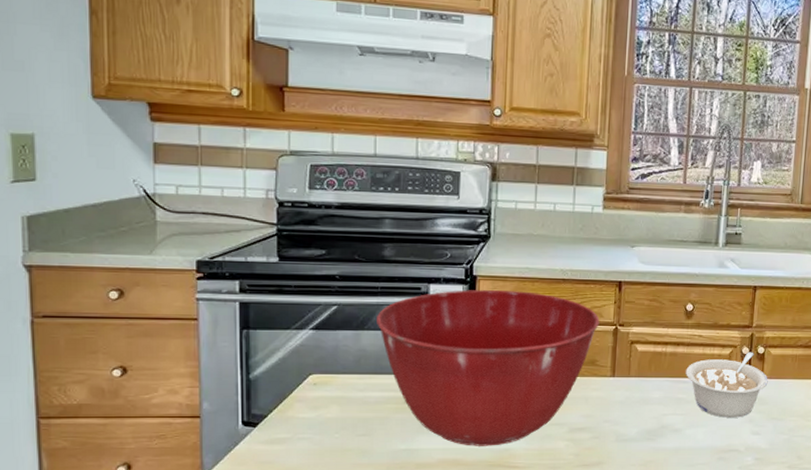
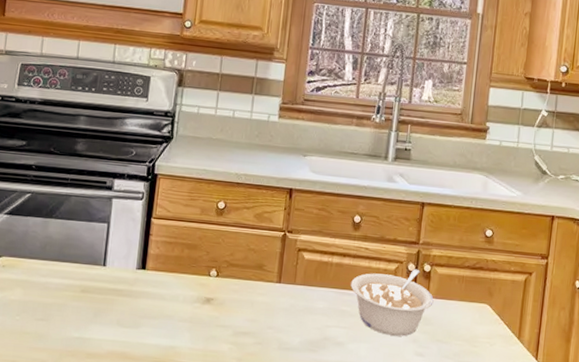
mixing bowl: present [377,289,600,446] -> none [64,186,270,343]

